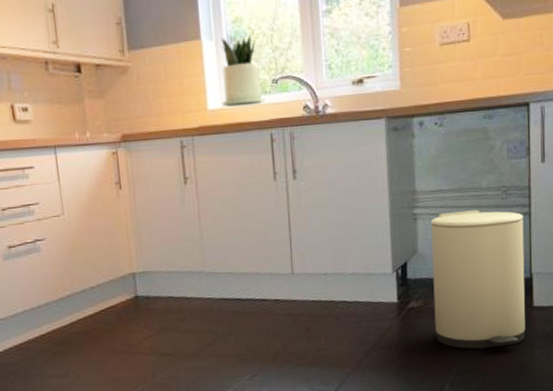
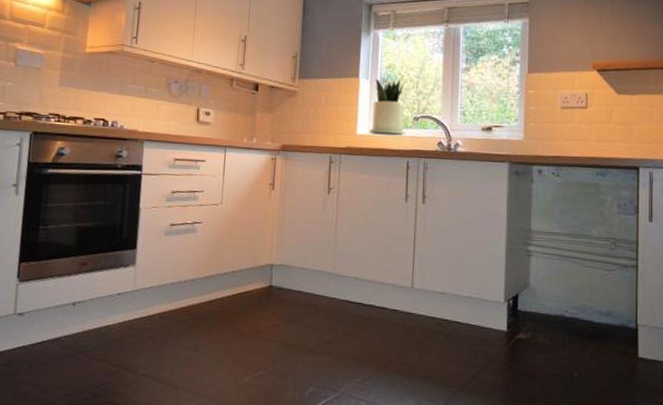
pedal bin: present [430,210,525,349] -> none [541,254,631,393]

